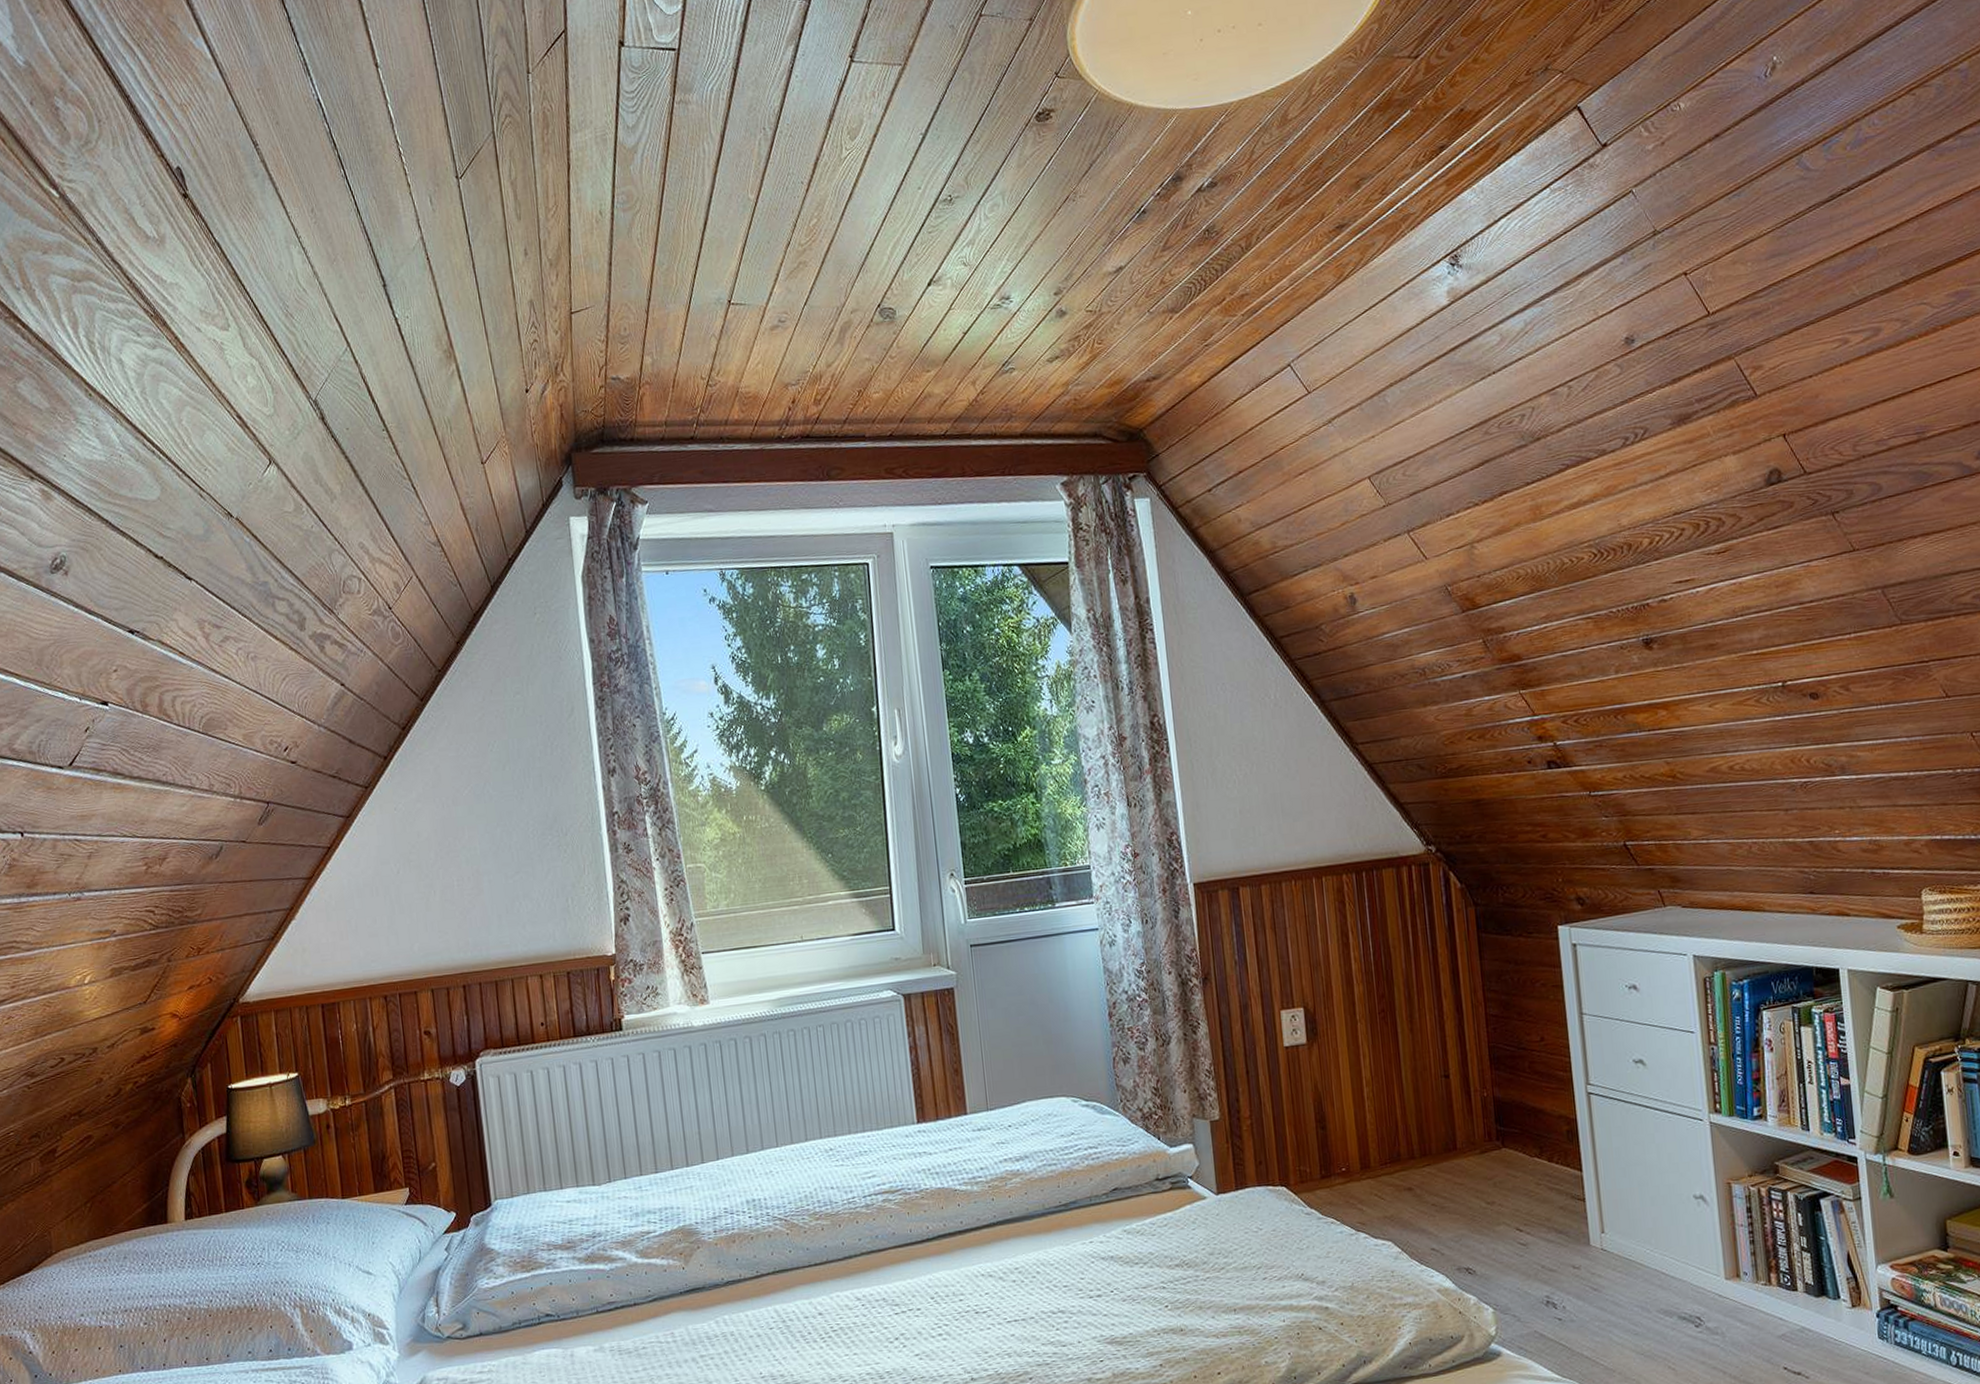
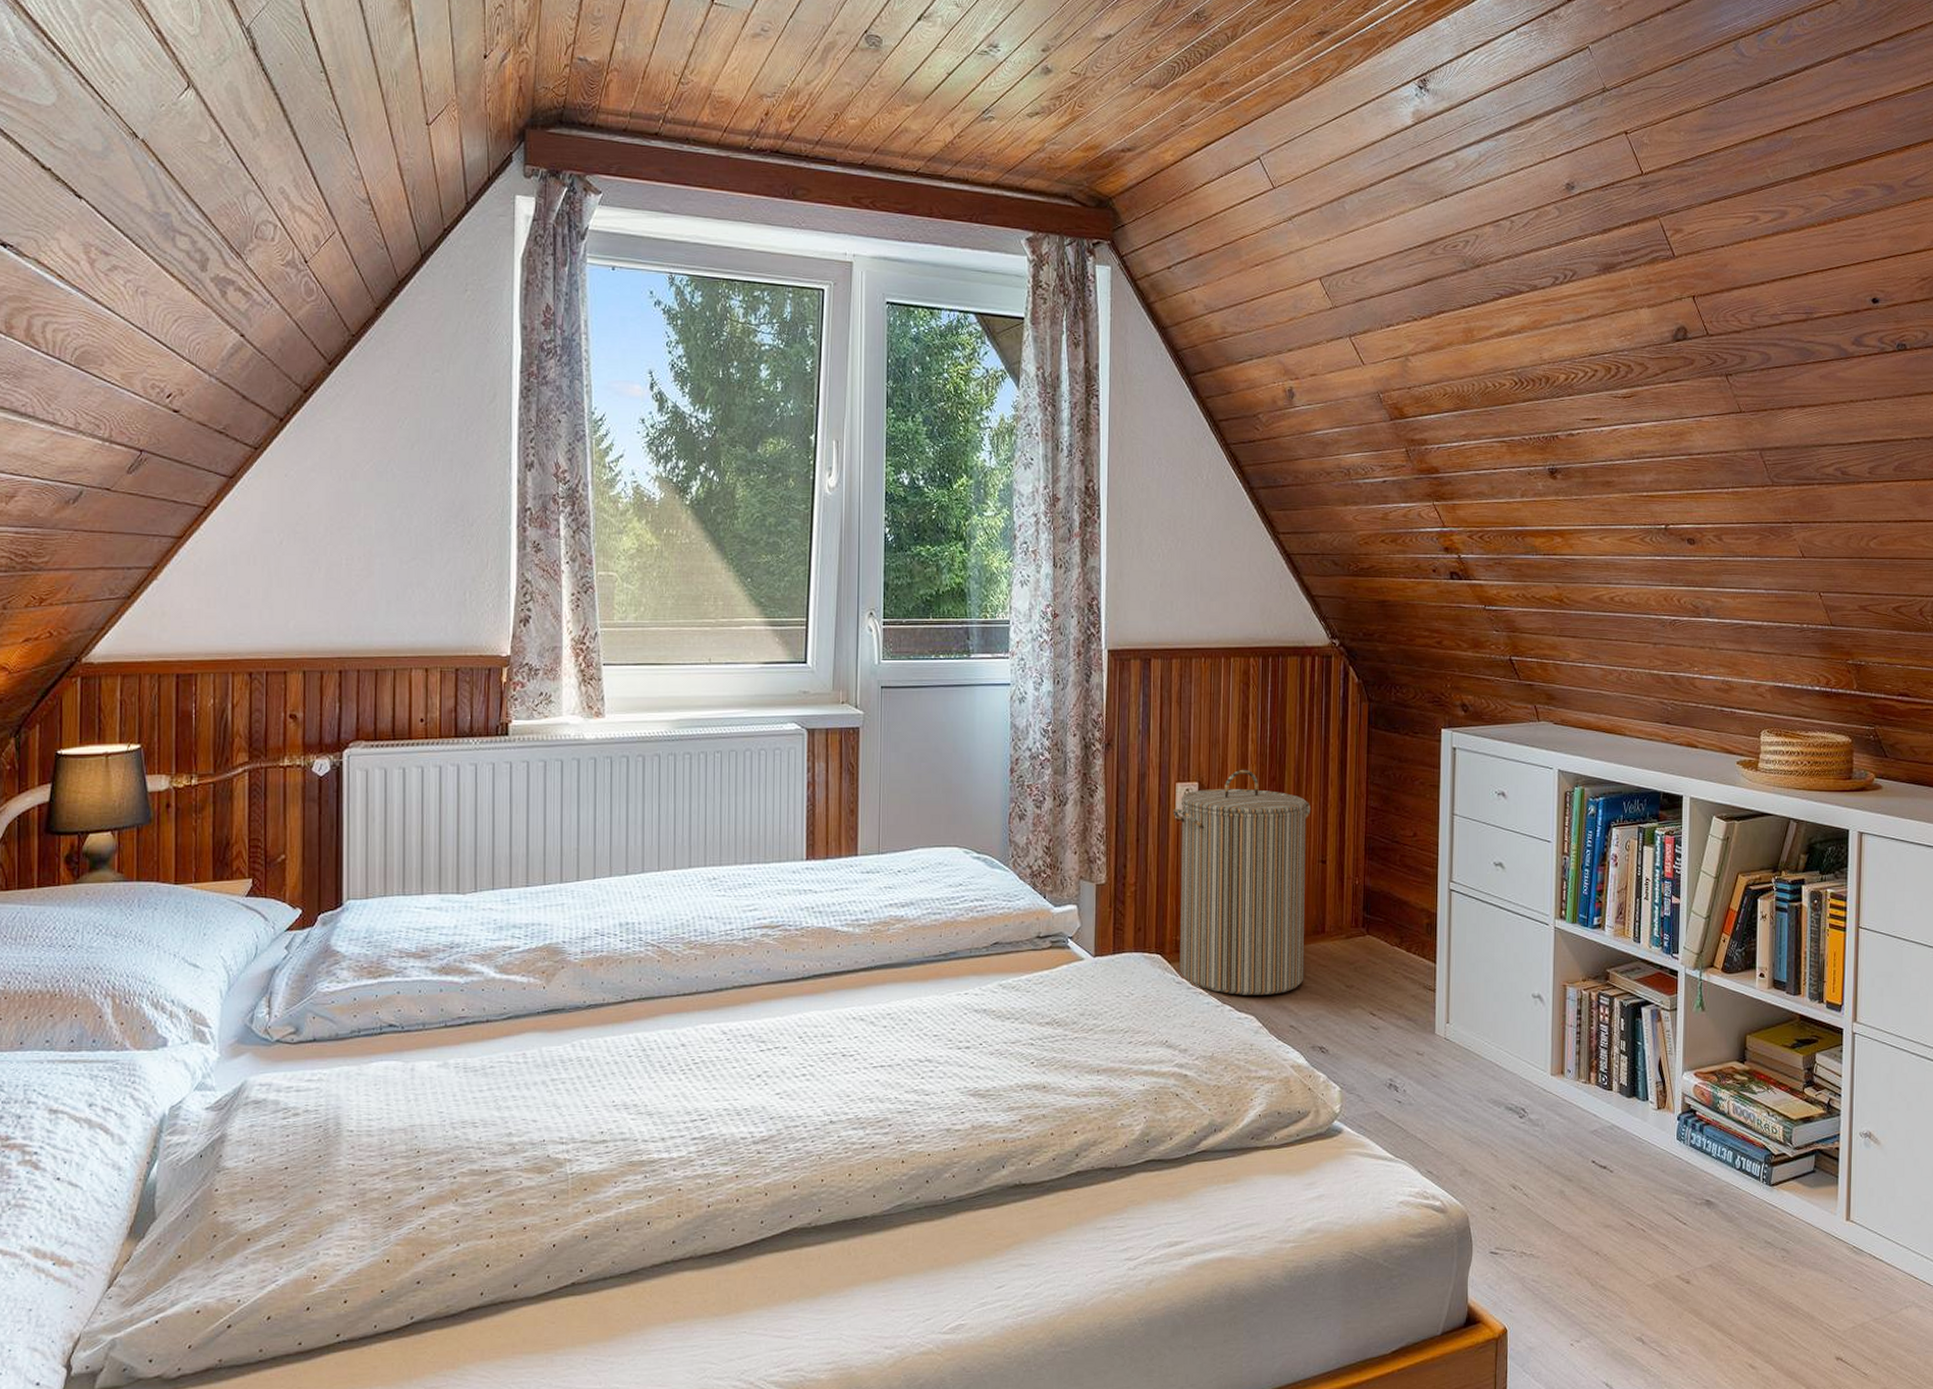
laundry hamper: none [1280,989,1441,1221] -> present [1173,769,1311,995]

